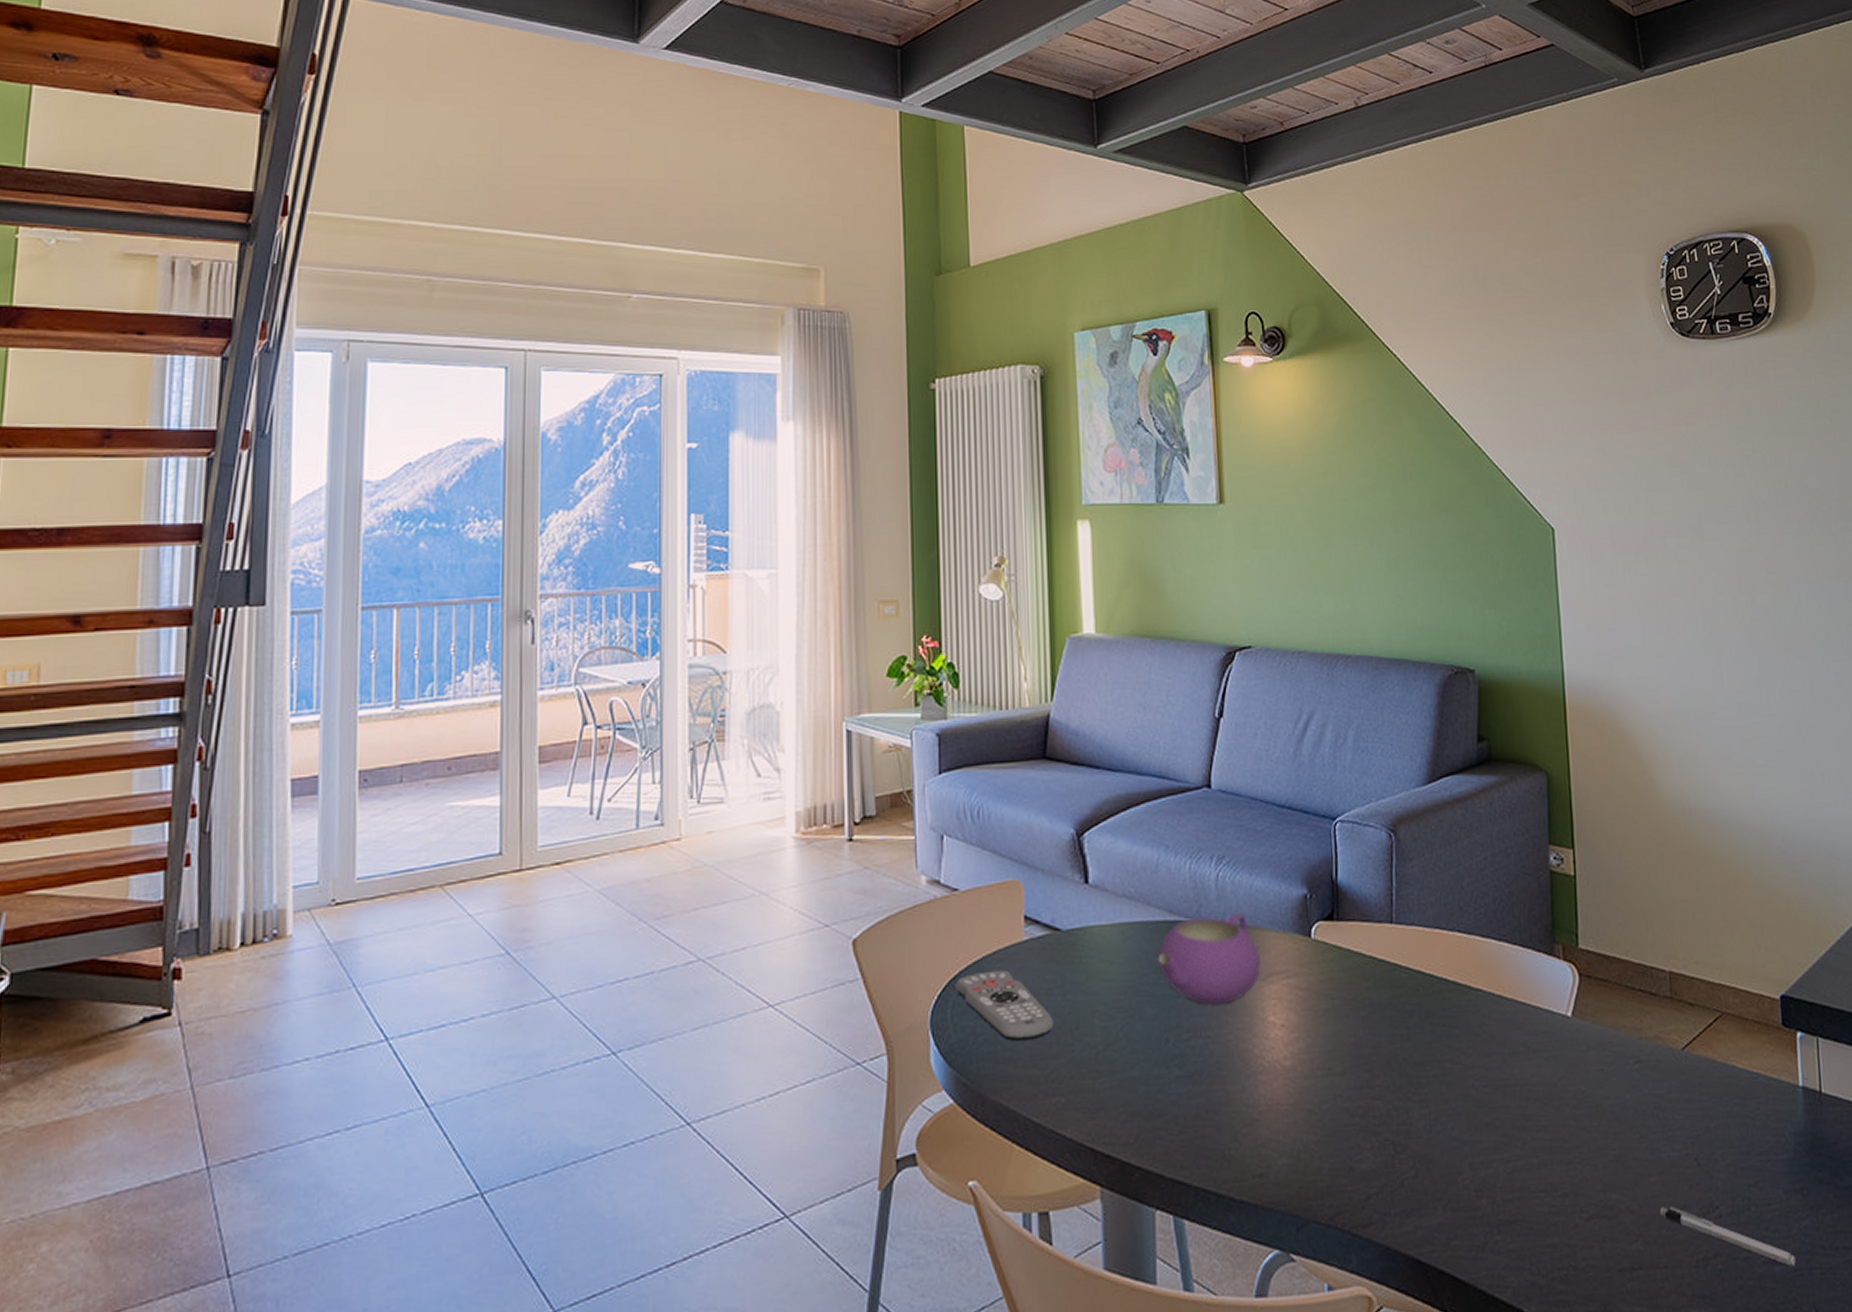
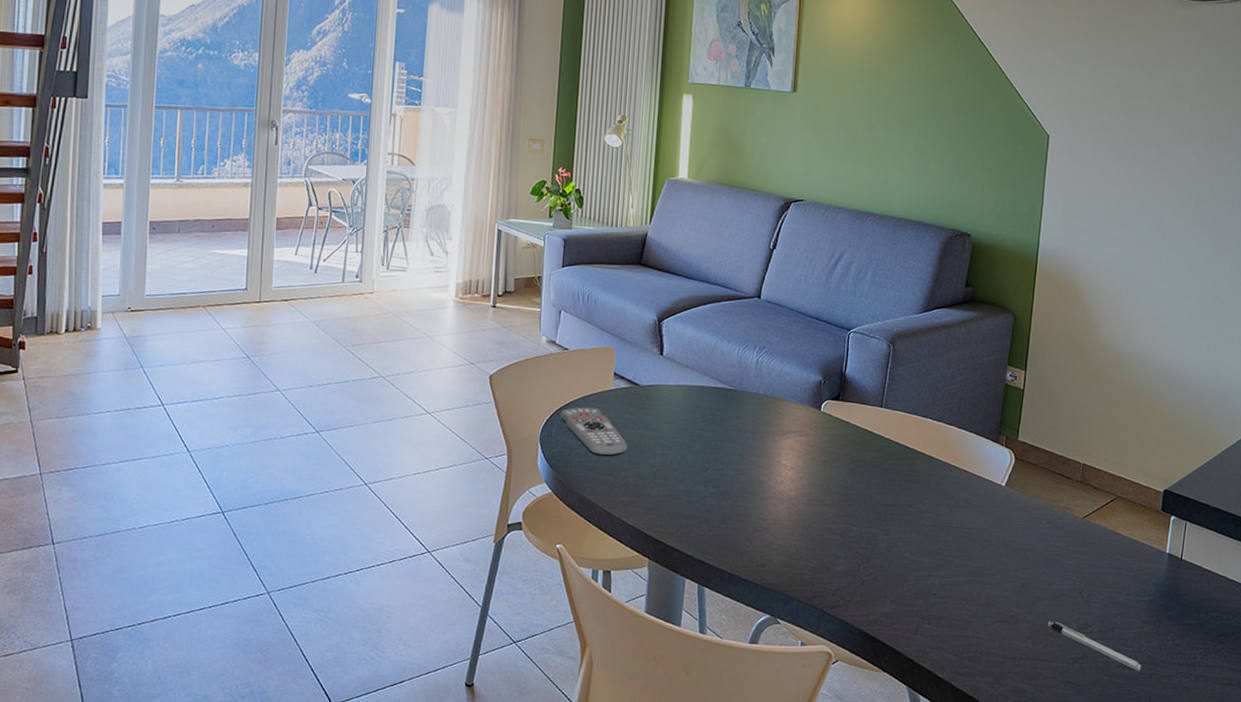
teapot: present [1157,913,1262,1005] -> none [707,387,783,448]

